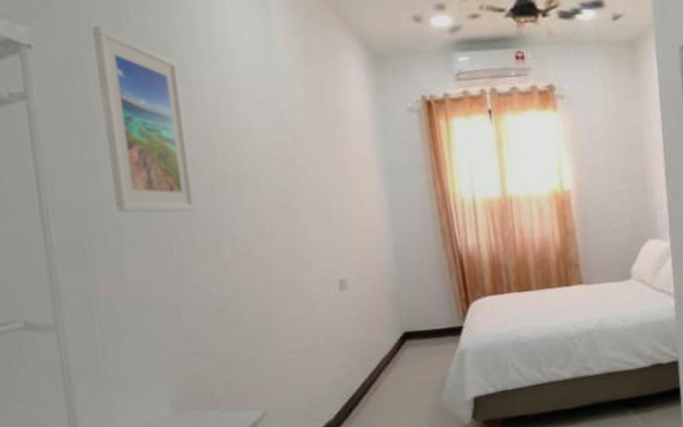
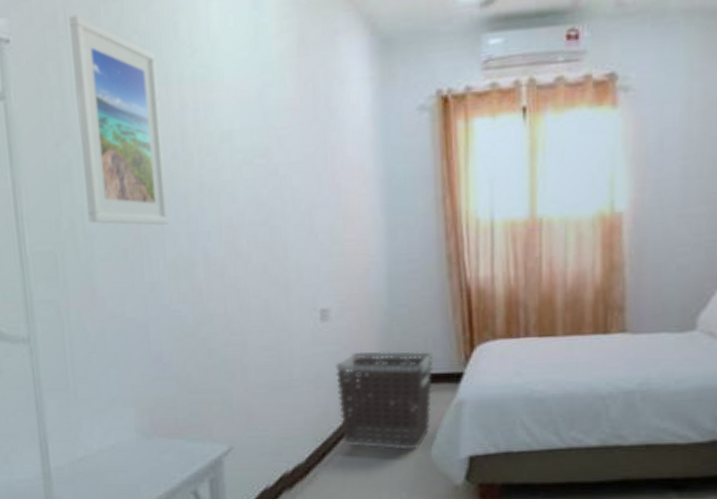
clothes hamper: none [355,311,440,400] -> present [335,351,433,450]

